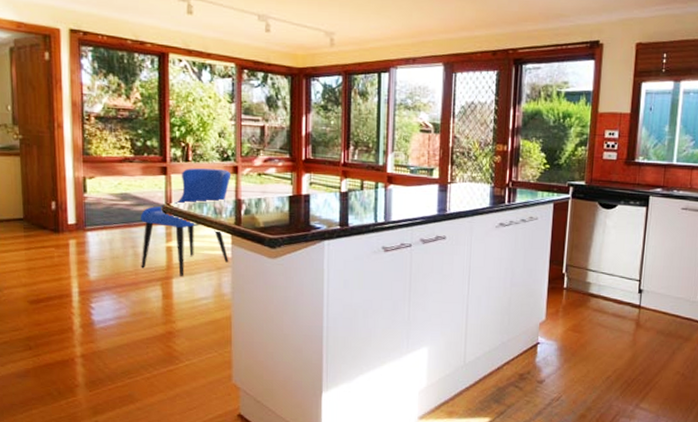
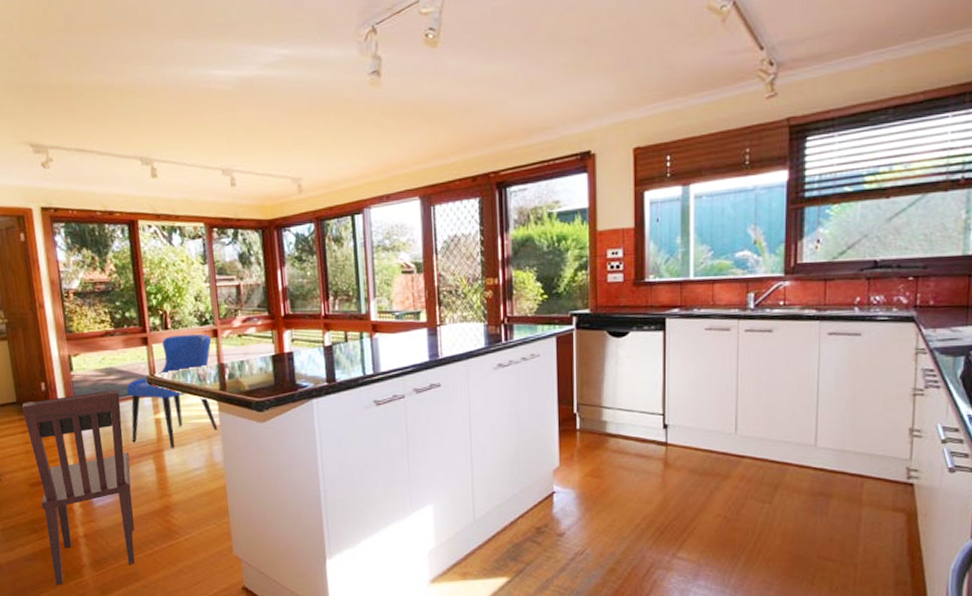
dining chair: none [28,215,137,403] -> present [21,390,135,585]

